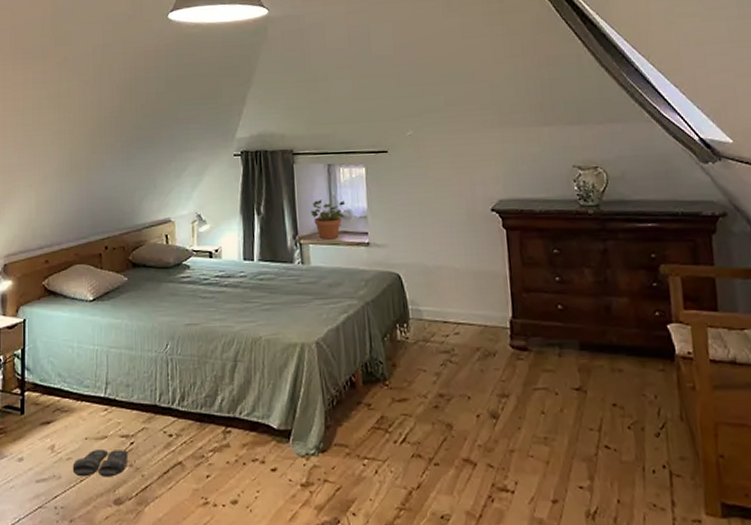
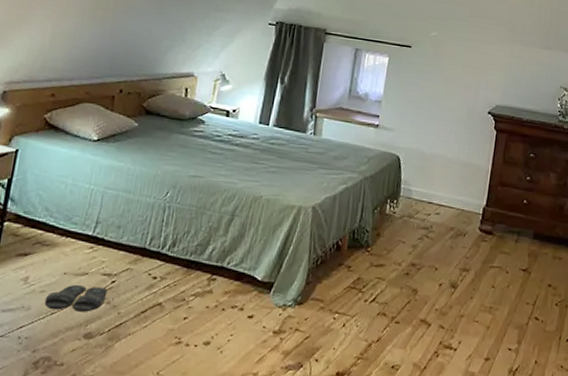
potted plant: present [311,200,349,240] -> none [331,79,367,117]

